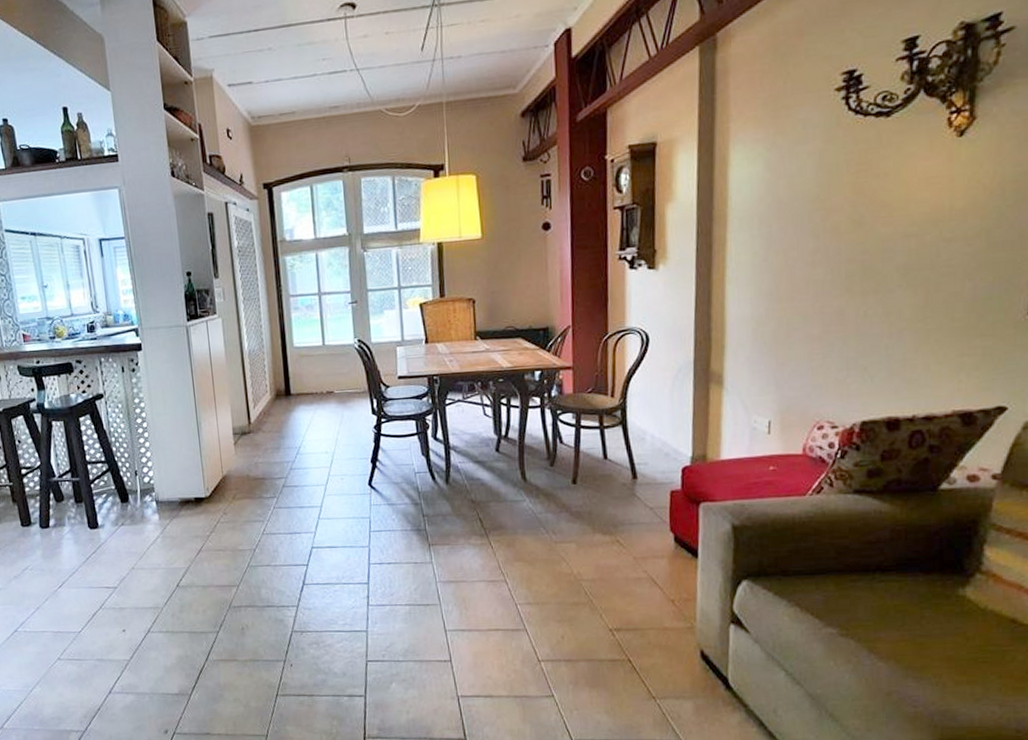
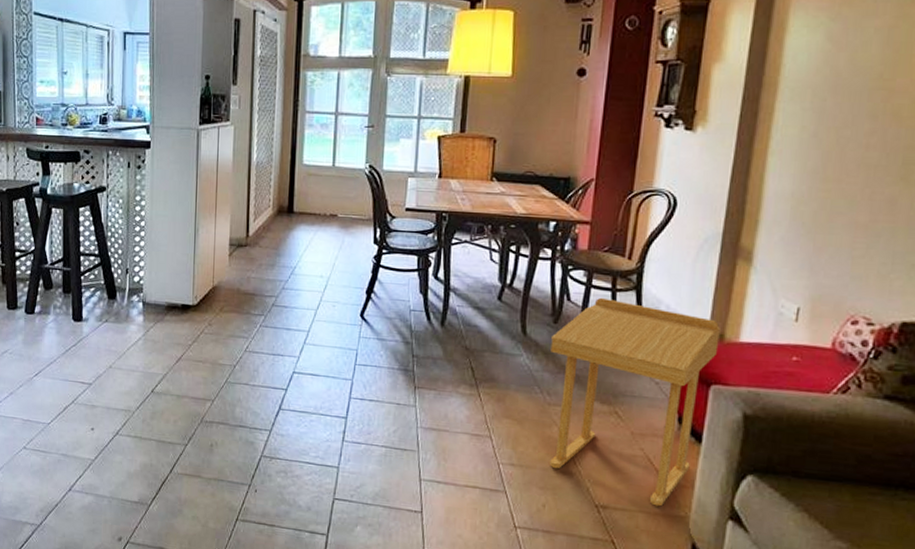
side table: none [550,436,703,622] -> present [550,297,720,507]

